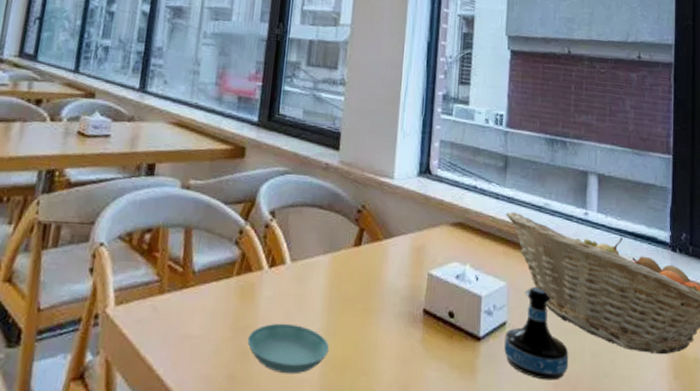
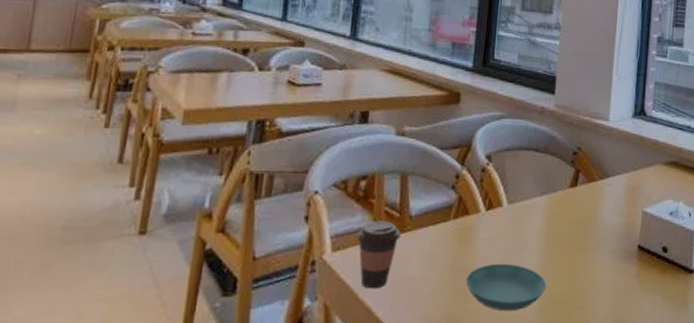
coffee cup: none [139,275,184,346] -> present [356,221,401,289]

